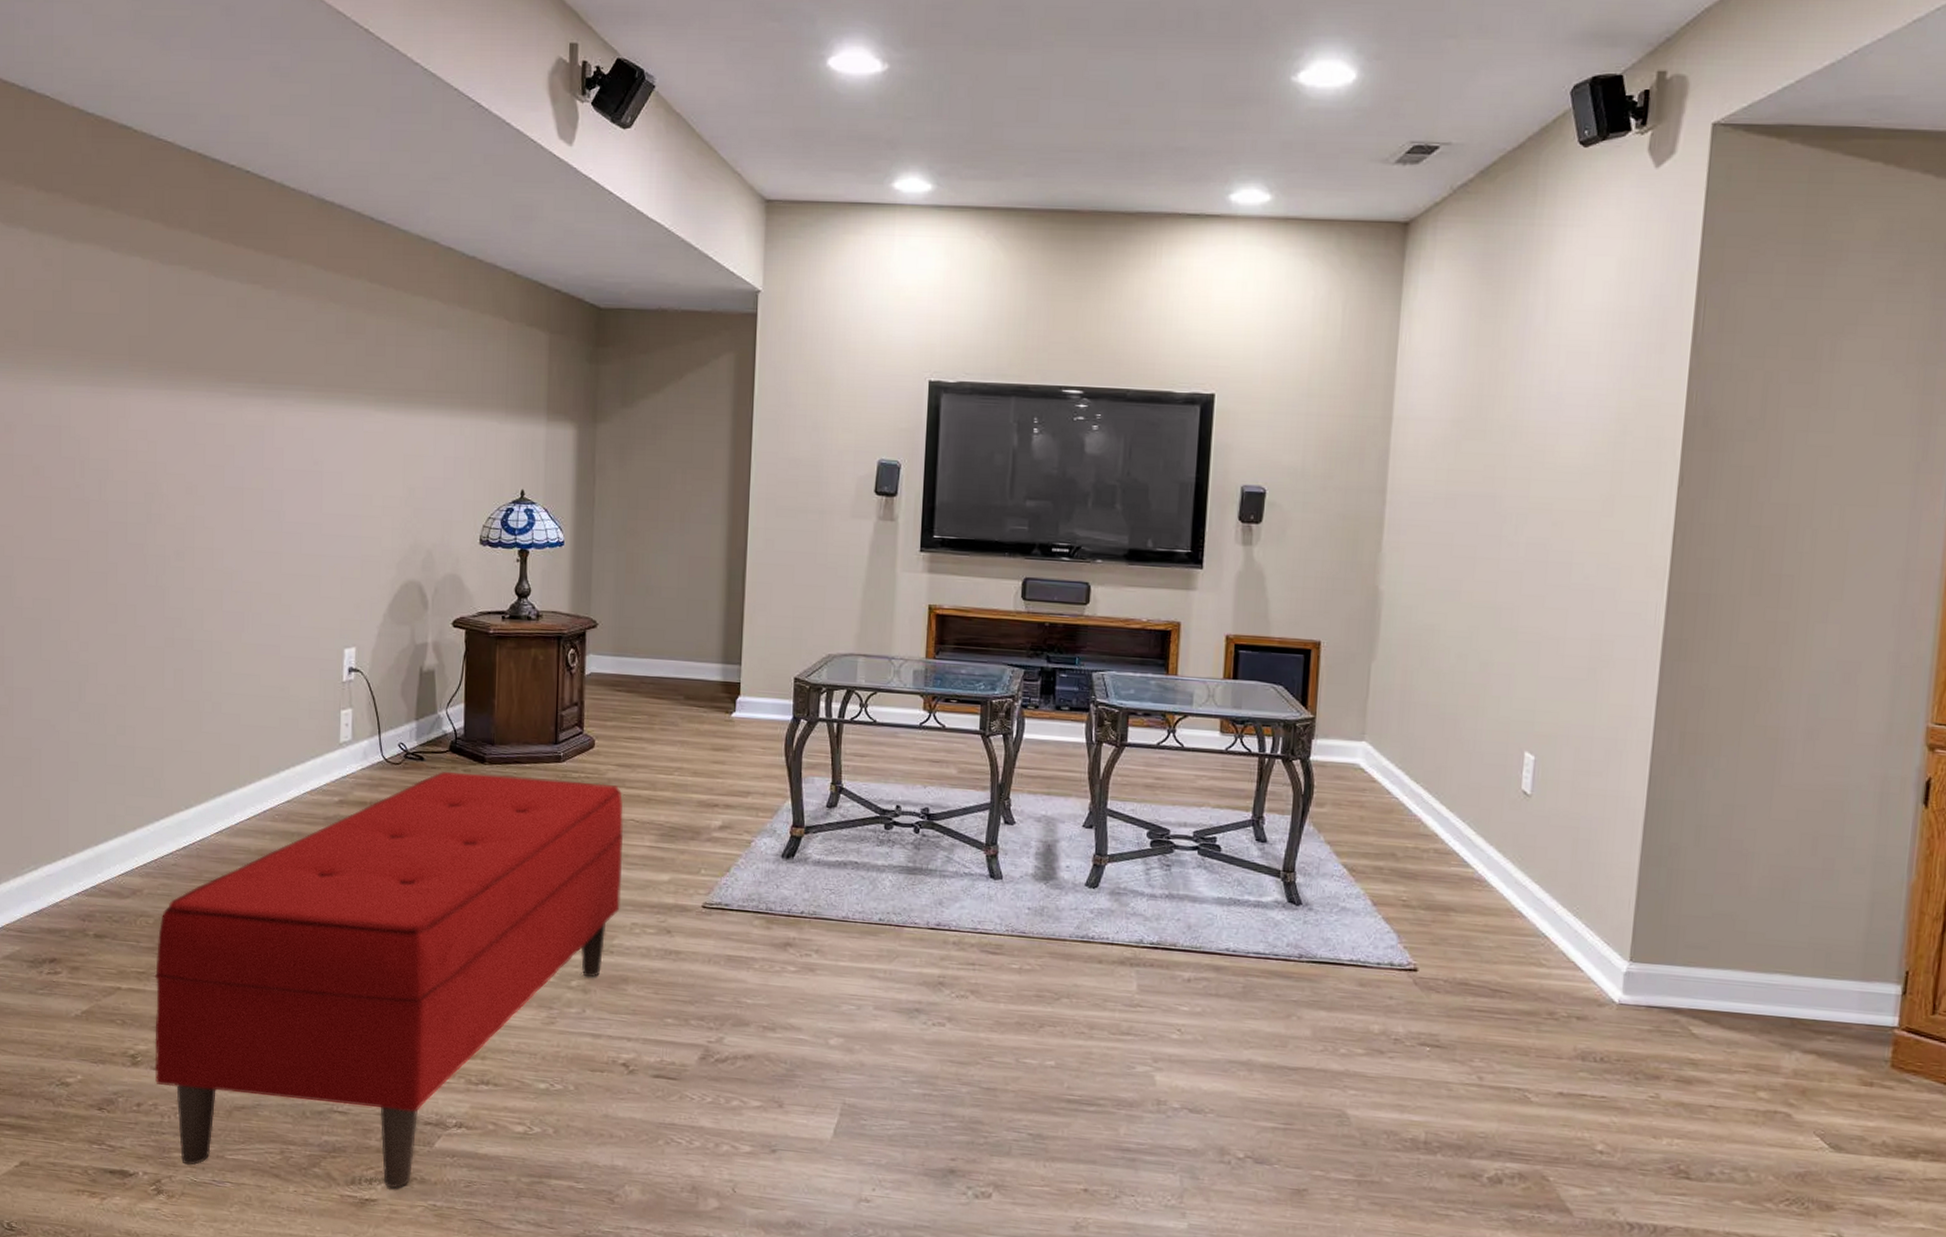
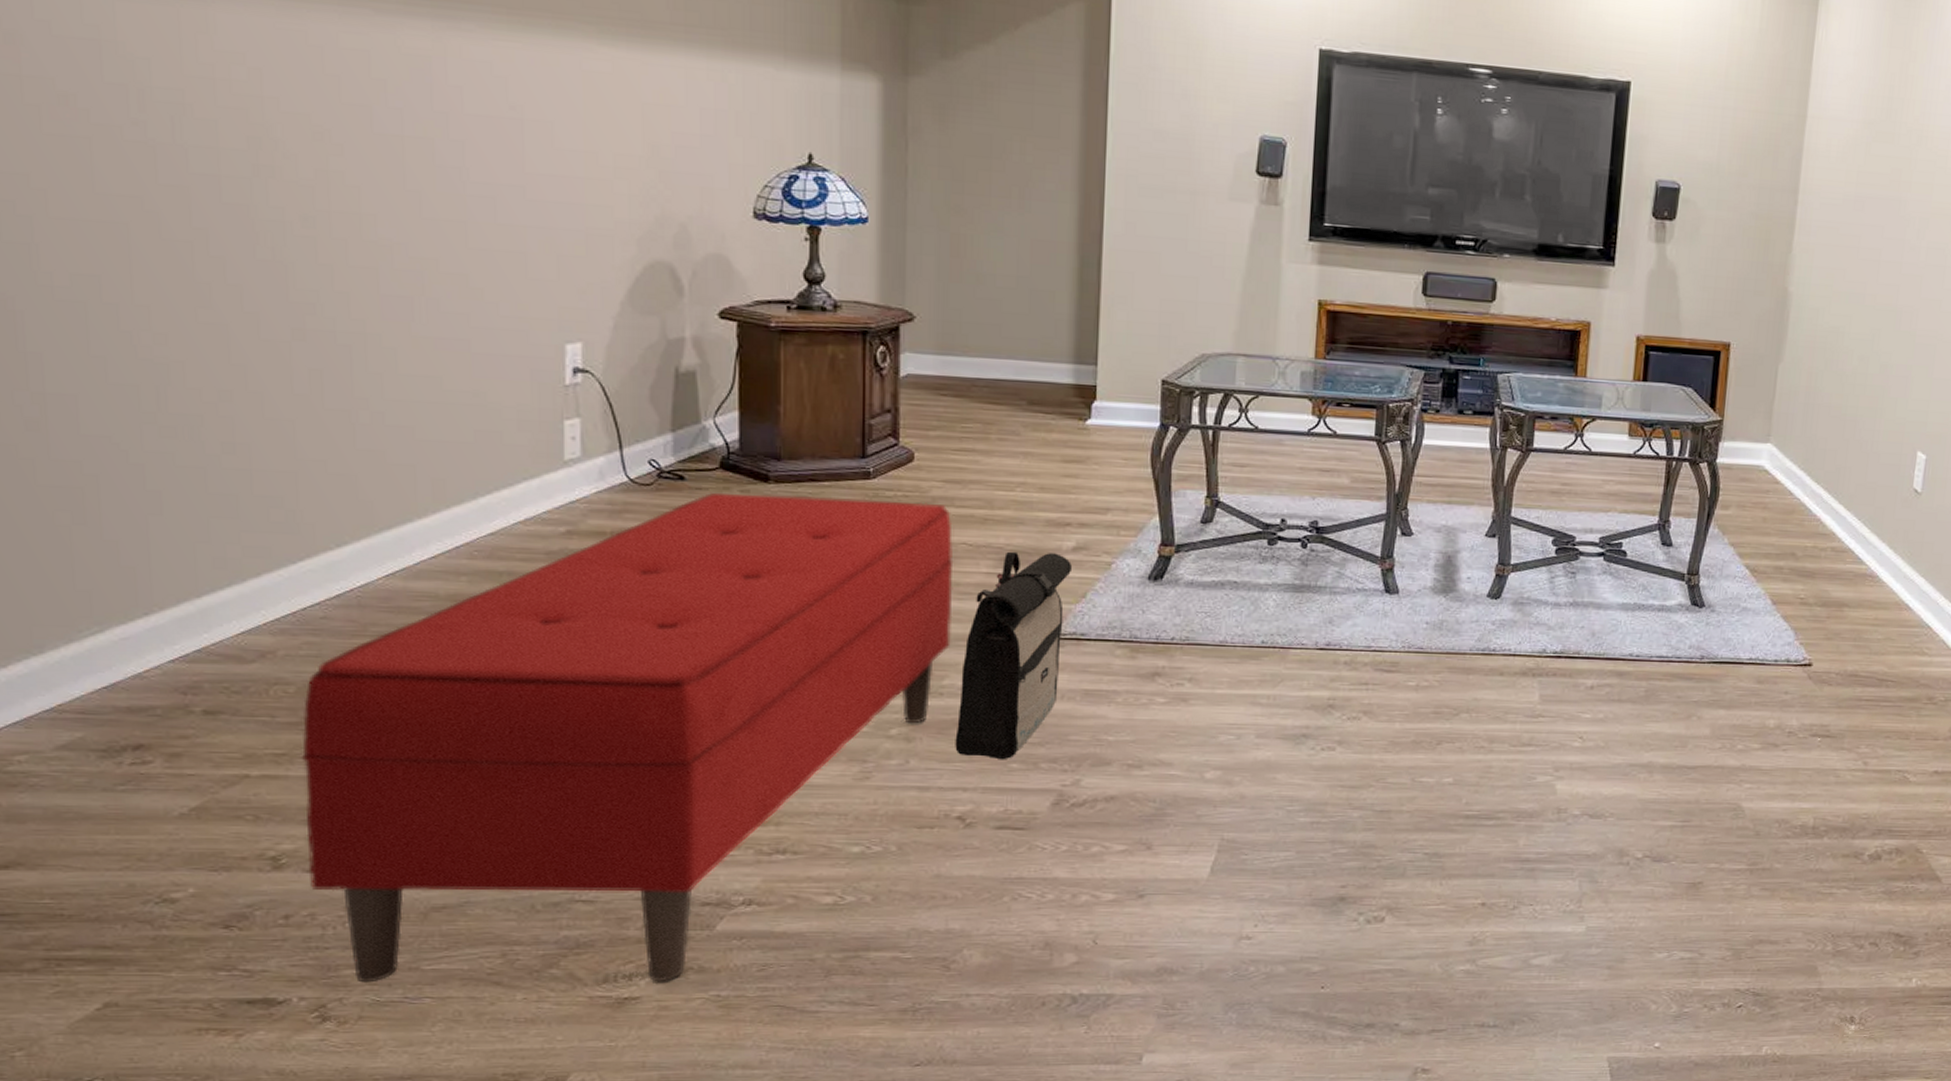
backpack: none [622,828,719,1014] -> present [955,551,1073,759]

